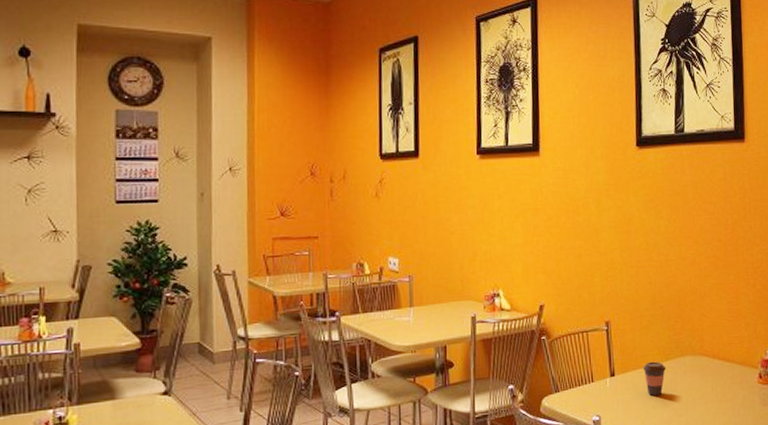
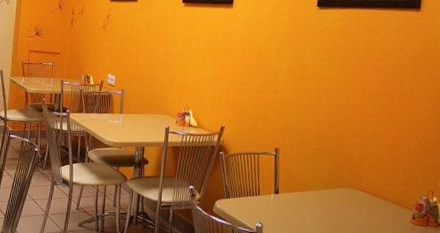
coffee cup: present [643,361,667,396] -> none [304,187,325,217]

